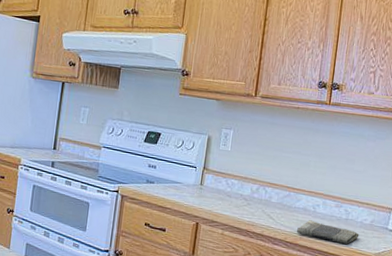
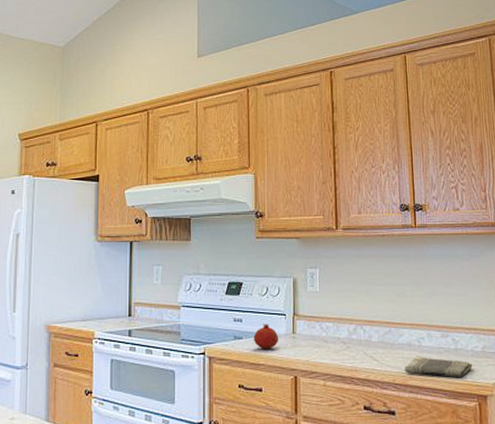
fruit: none [163,173,188,196] -> present [253,324,279,349]

